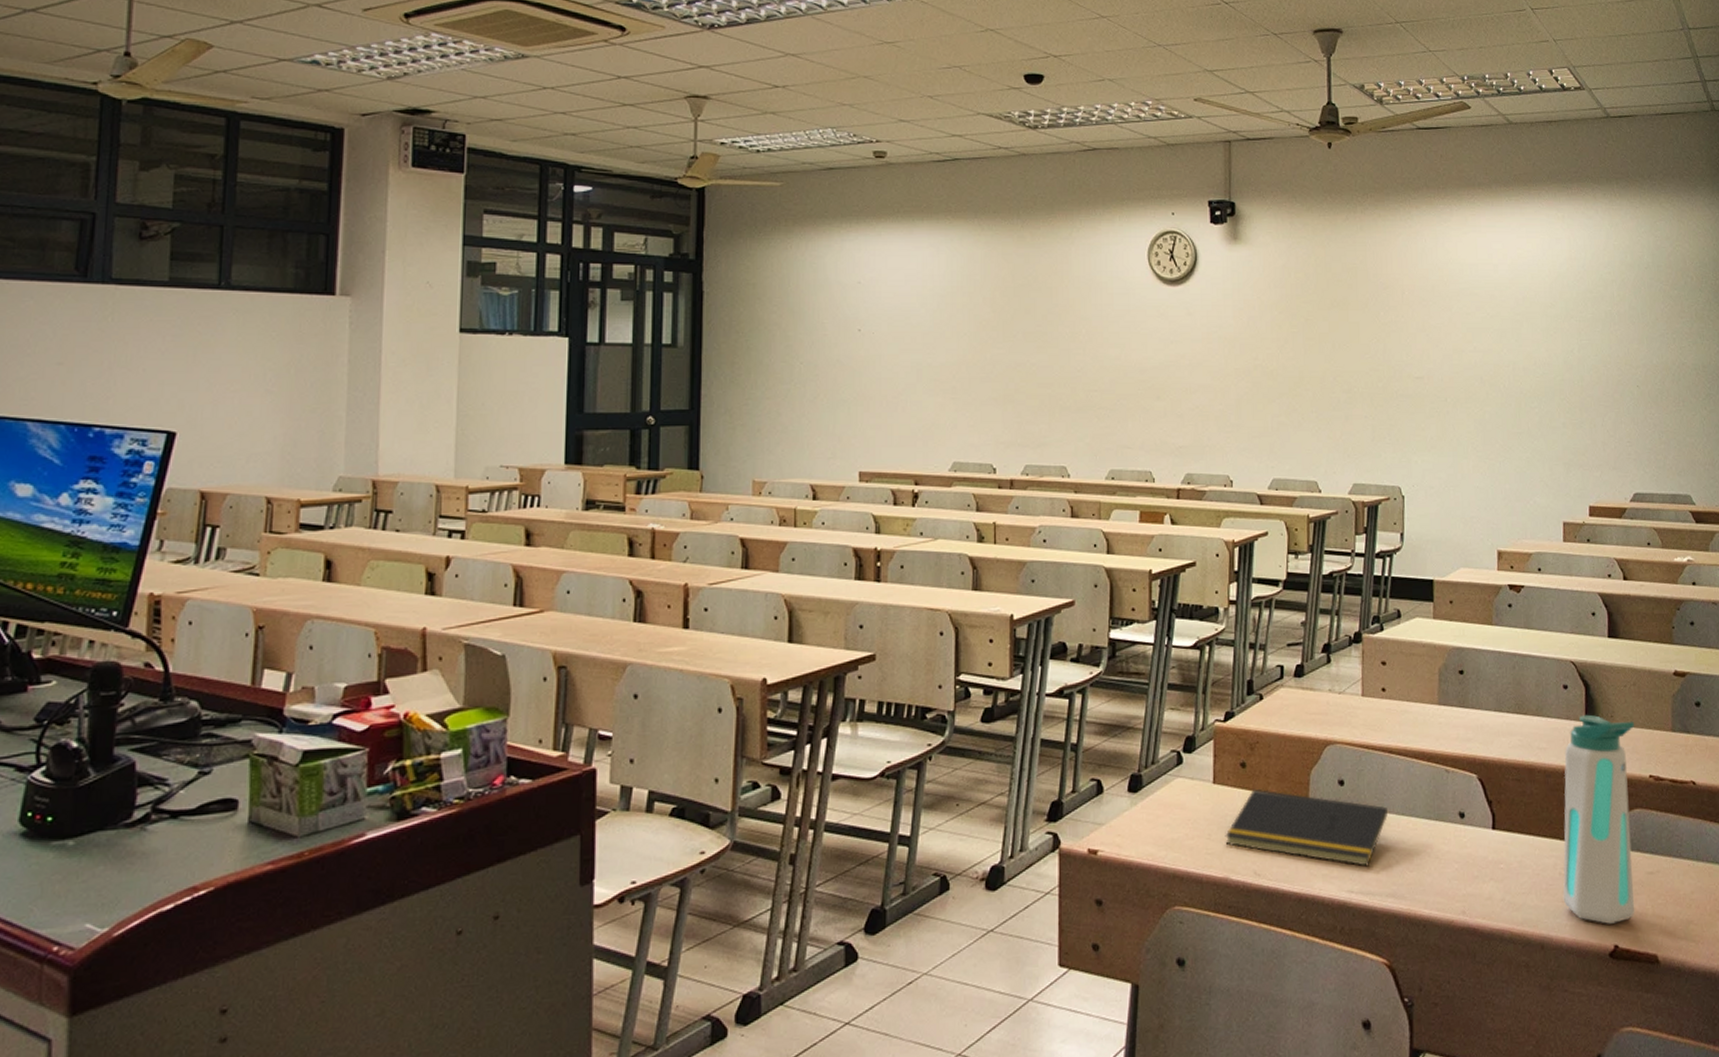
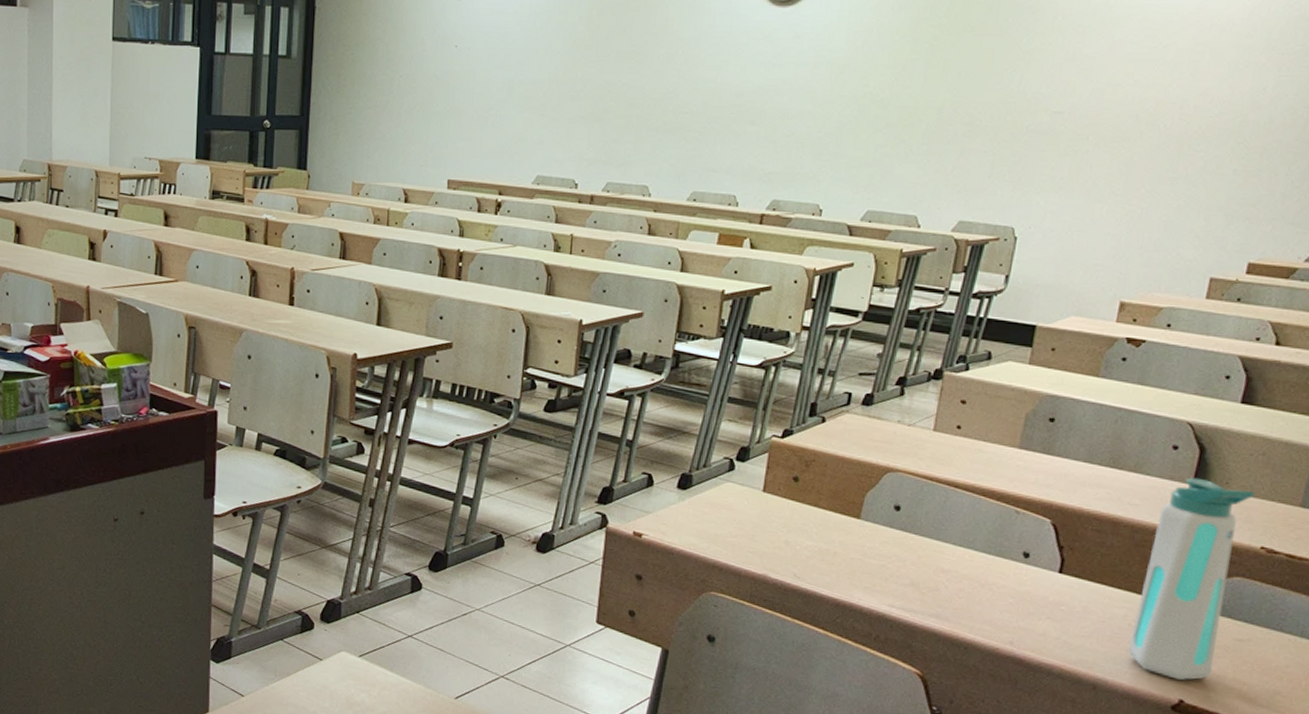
notepad: present [1225,788,1388,867] -> none [768,501,944,587]

